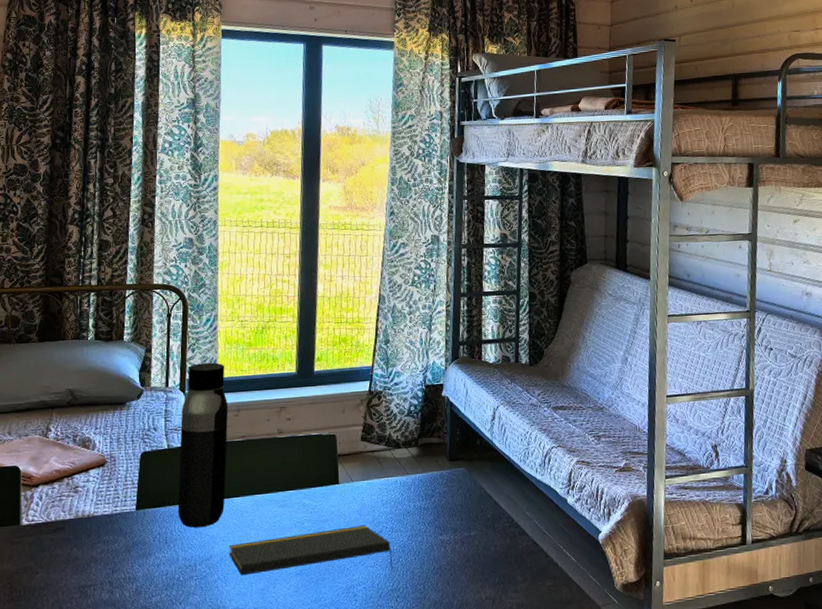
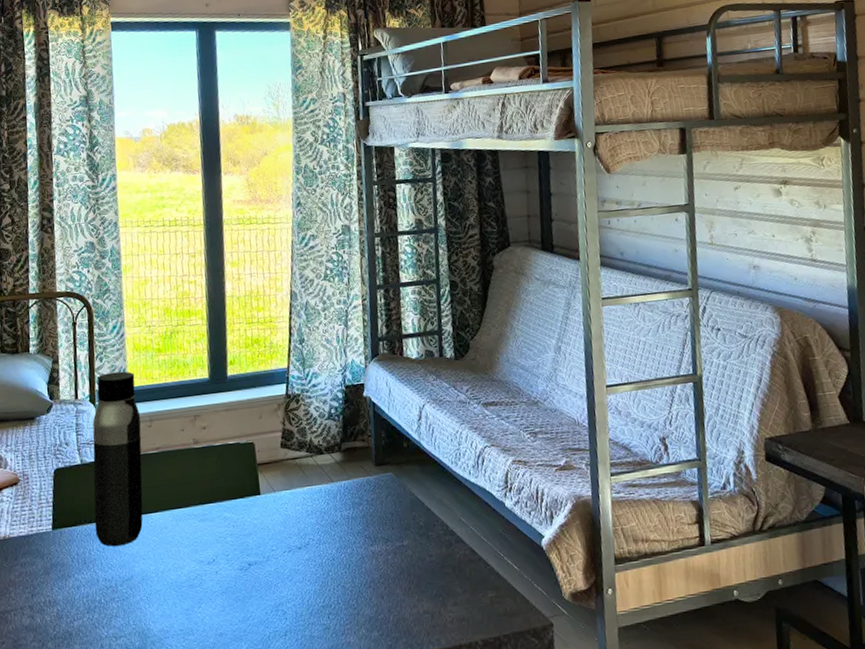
notepad: present [228,525,394,576] -> none [149,538,324,596]

